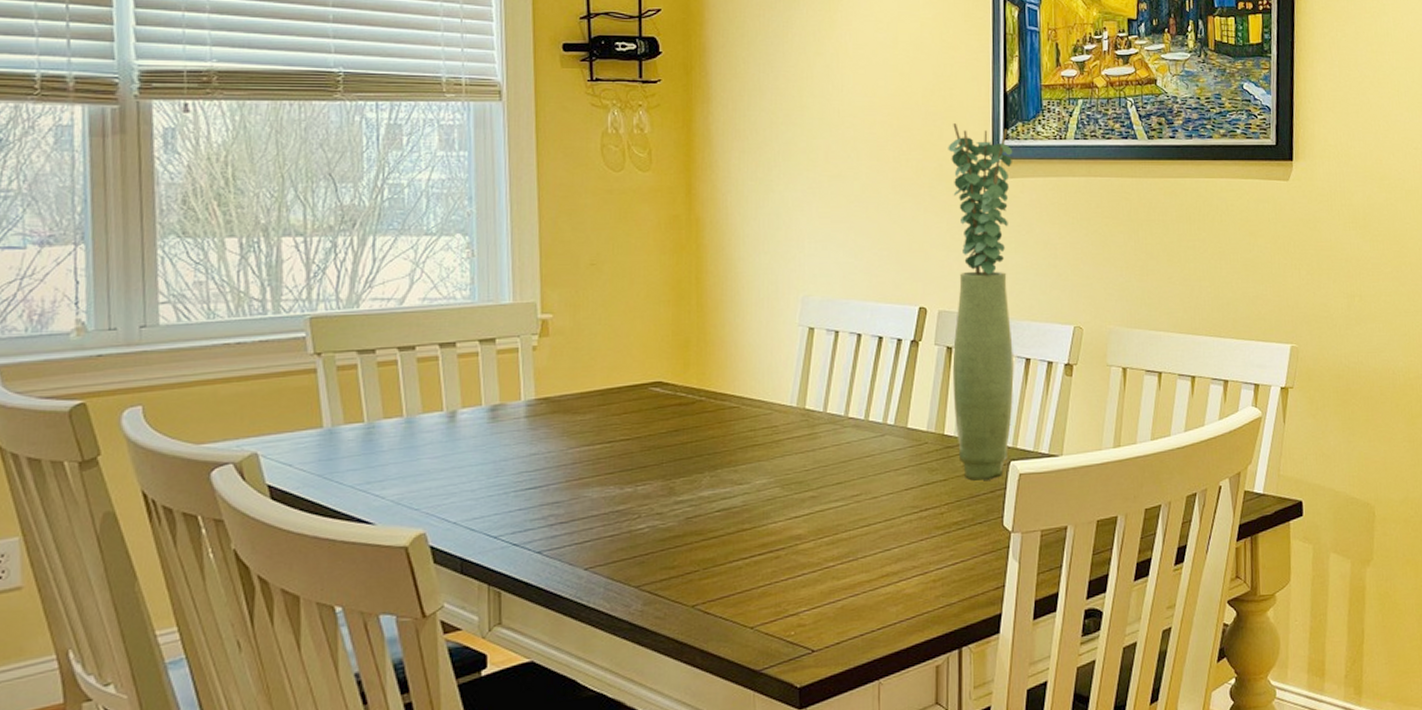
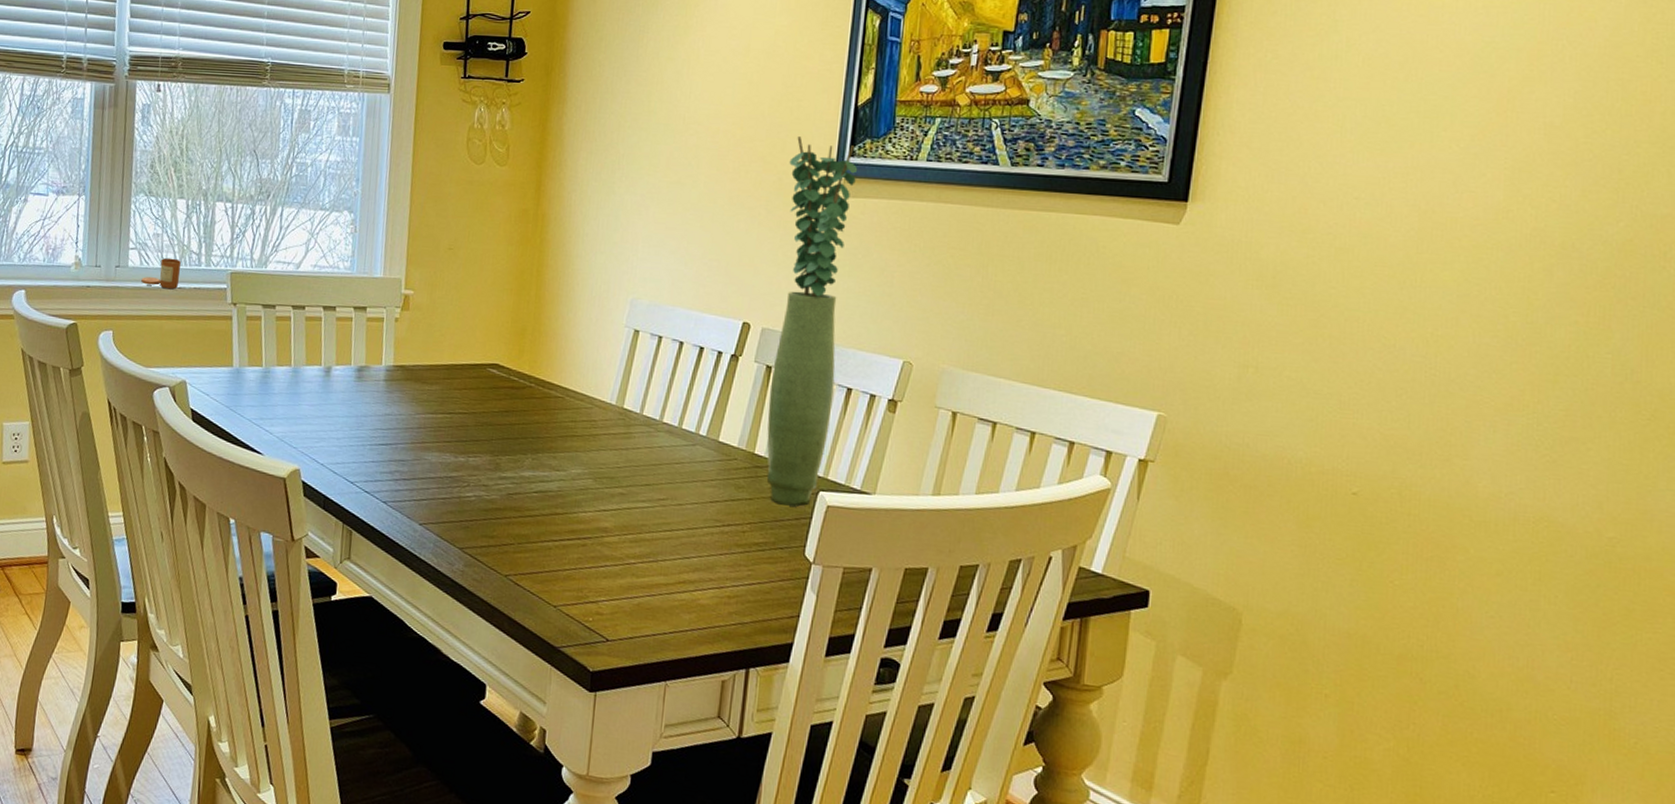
candle: none [180,308,237,347] -> present [141,257,181,290]

